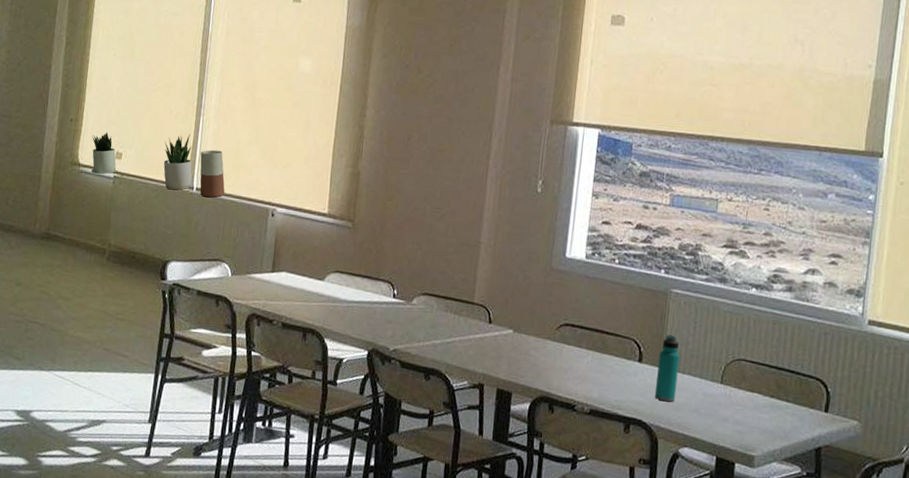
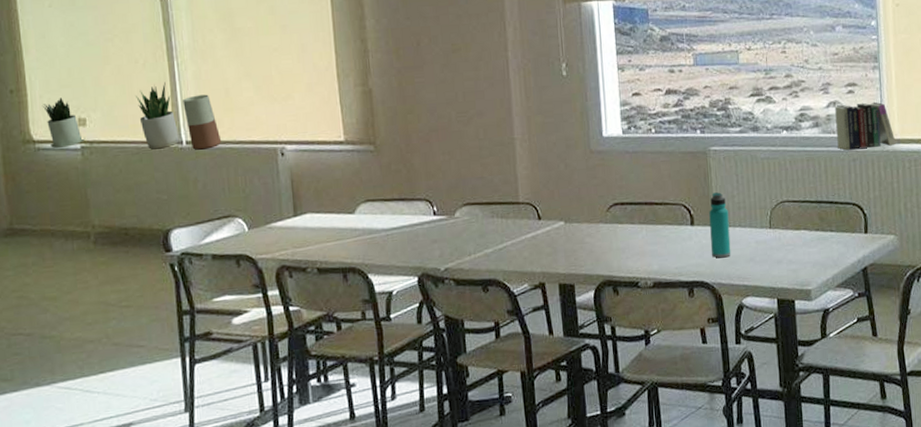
books: none [809,273,877,329] -> present [835,101,896,151]

